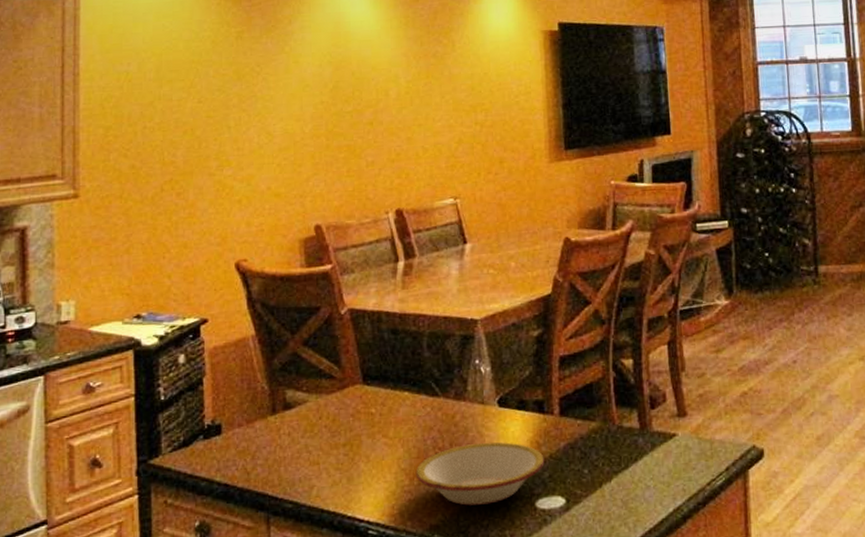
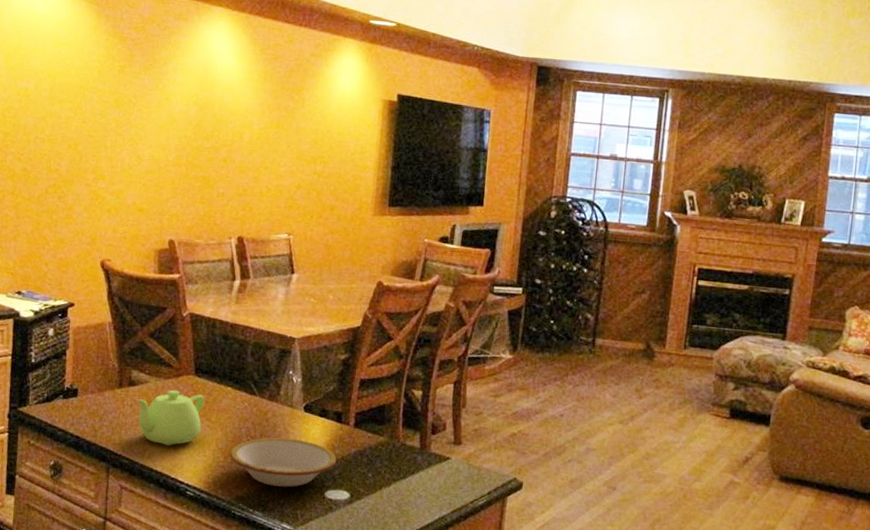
teapot: none [295,405,378,477] -> present [136,389,204,446]

